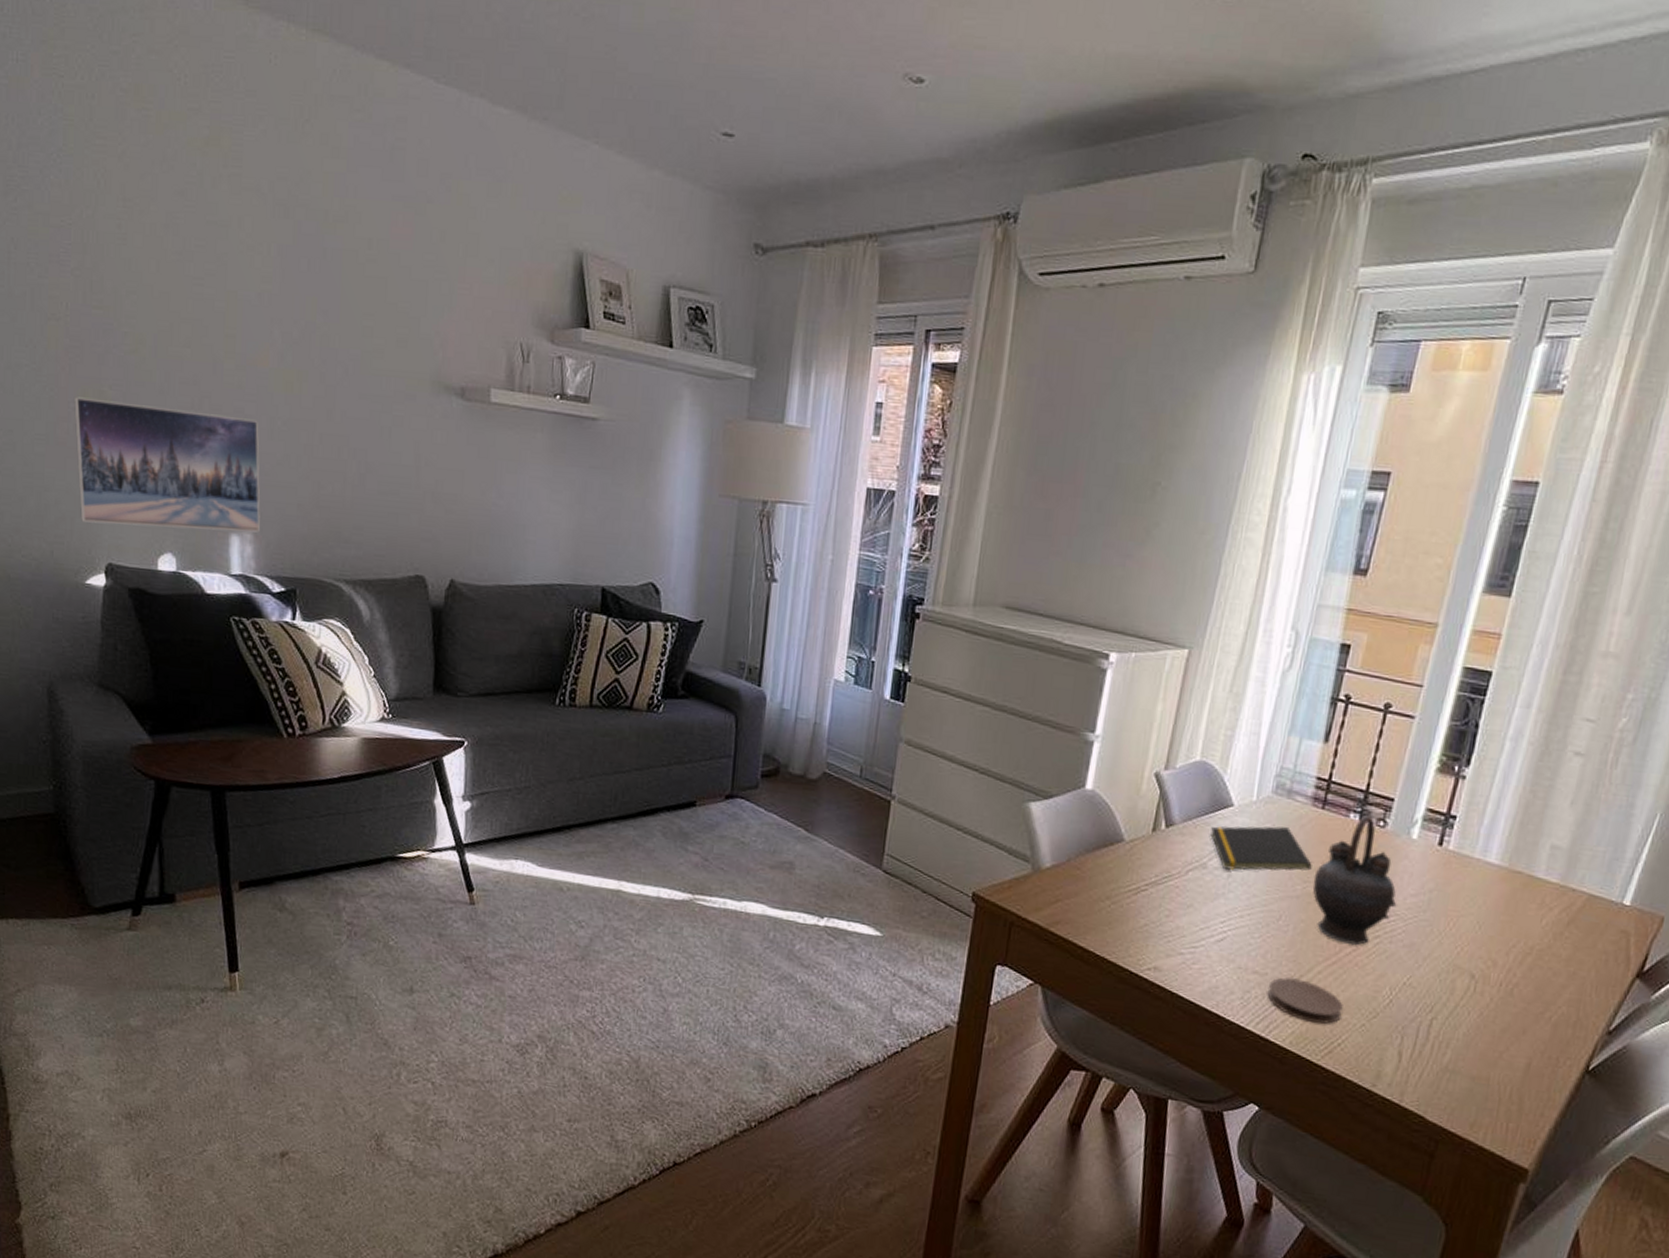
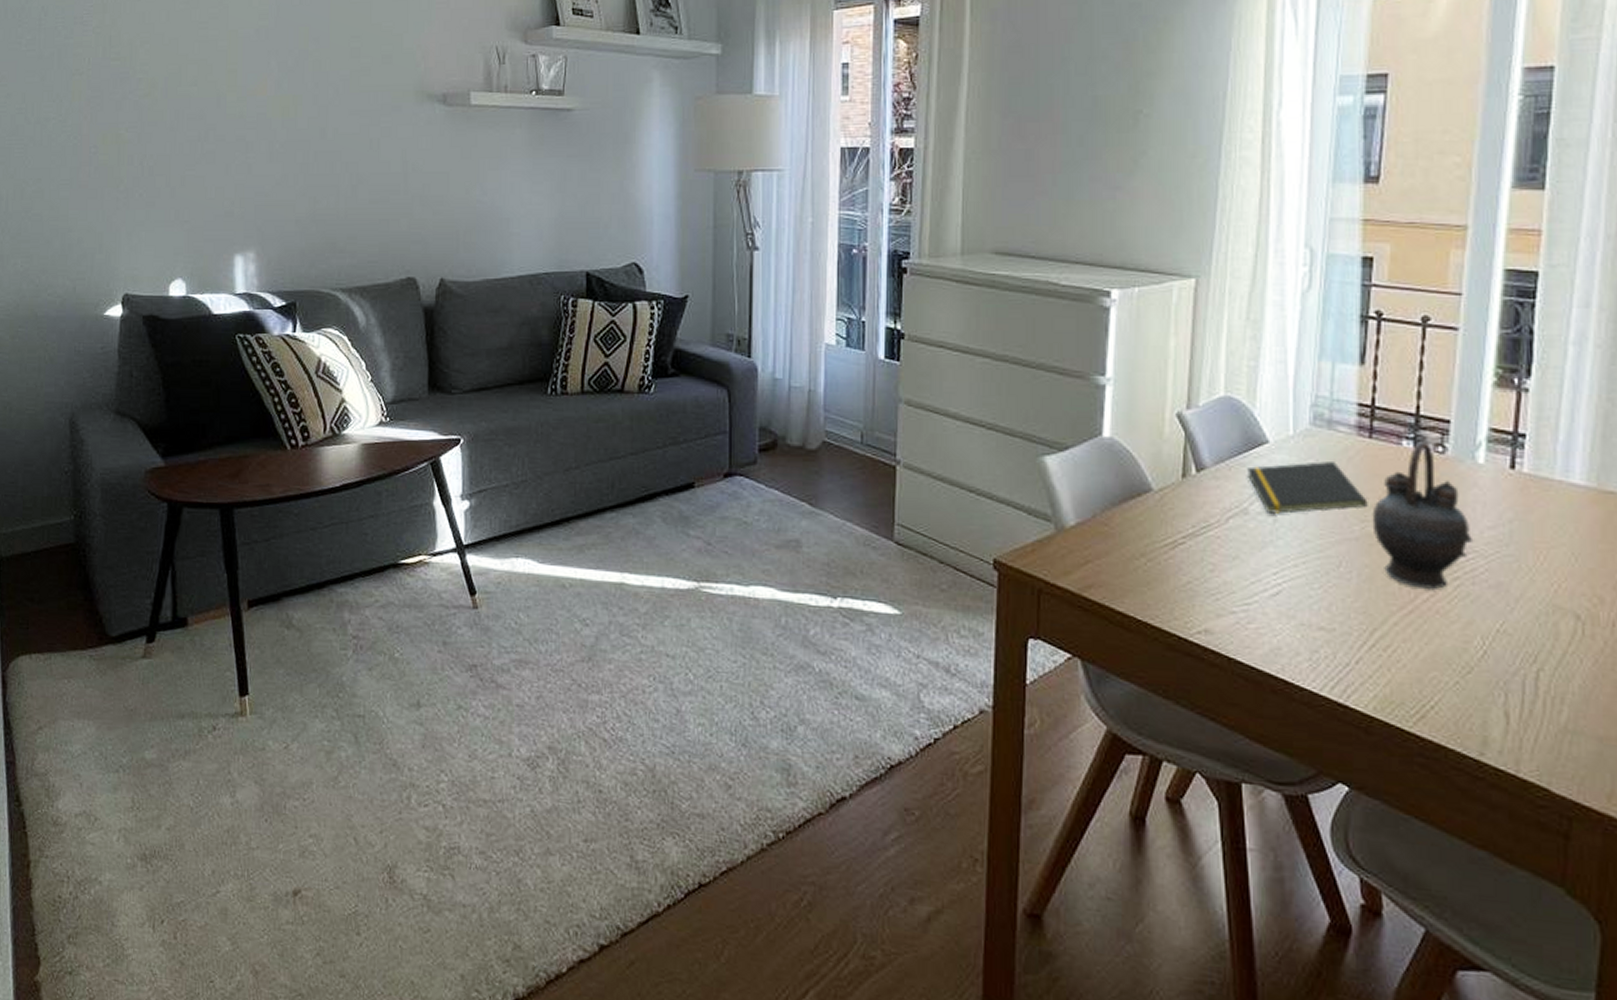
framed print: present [74,397,260,533] -> none [95,141,262,257]
coaster: present [1267,977,1343,1024] -> none [1338,631,1430,684]

